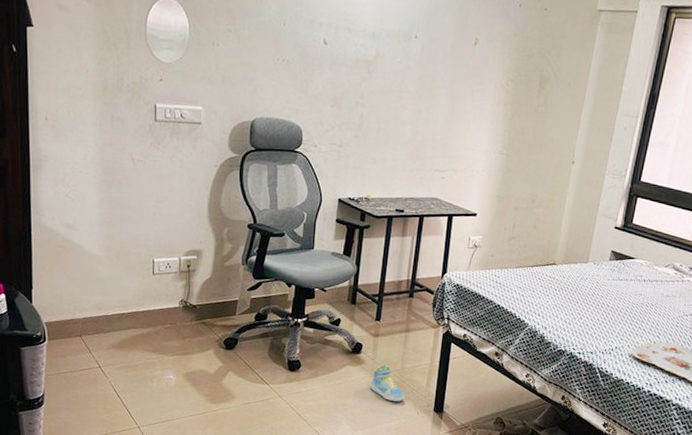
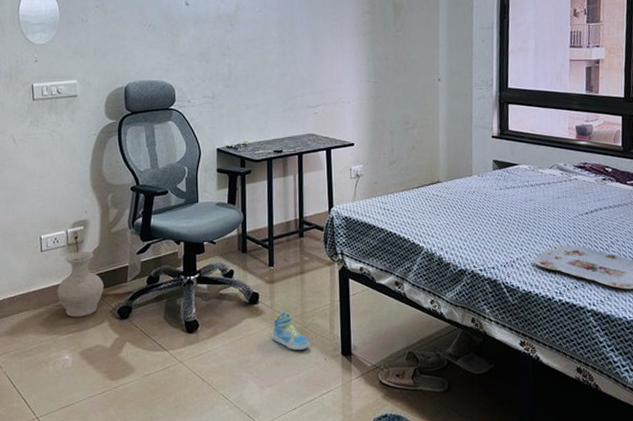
vase: none [166,280,212,342] -> present [57,251,104,318]

